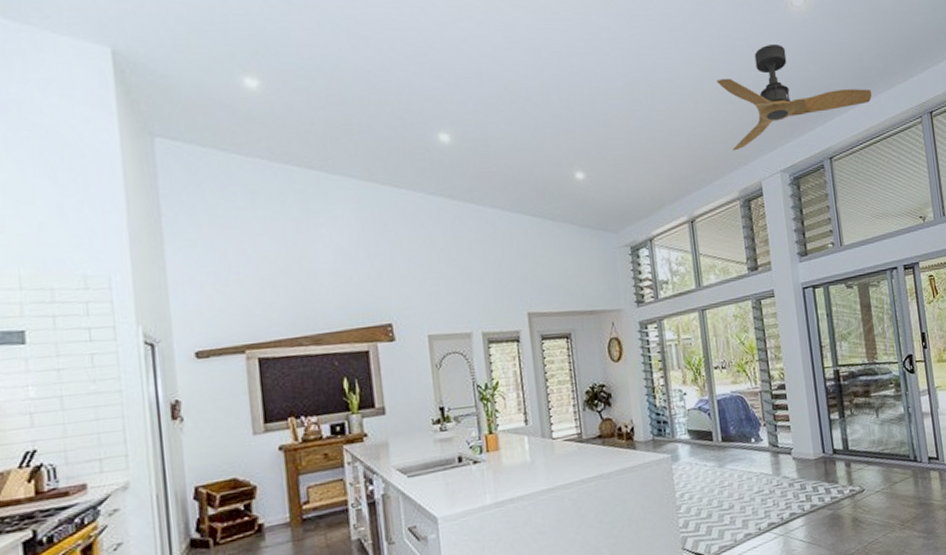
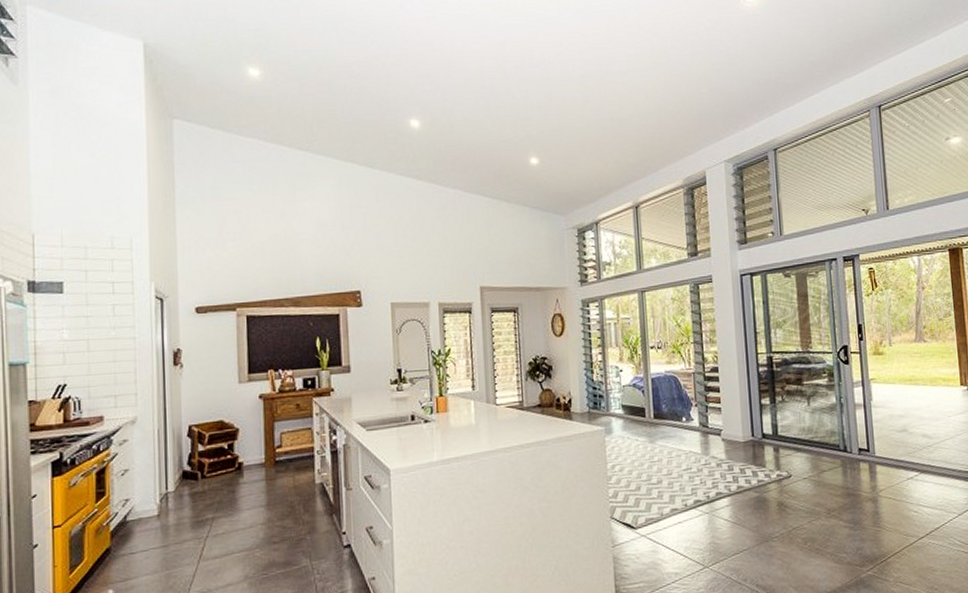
ceiling fan: present [716,43,872,151] -> none [667,38,820,141]

